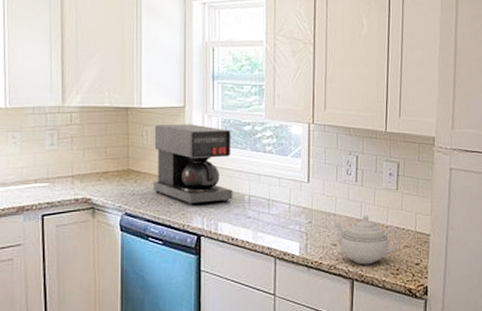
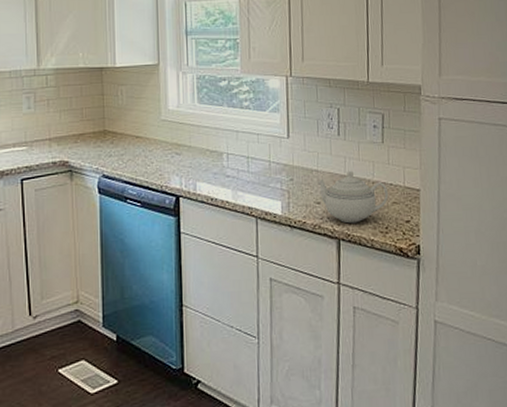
coffee maker: present [154,124,233,206] -> none [129,81,211,166]

